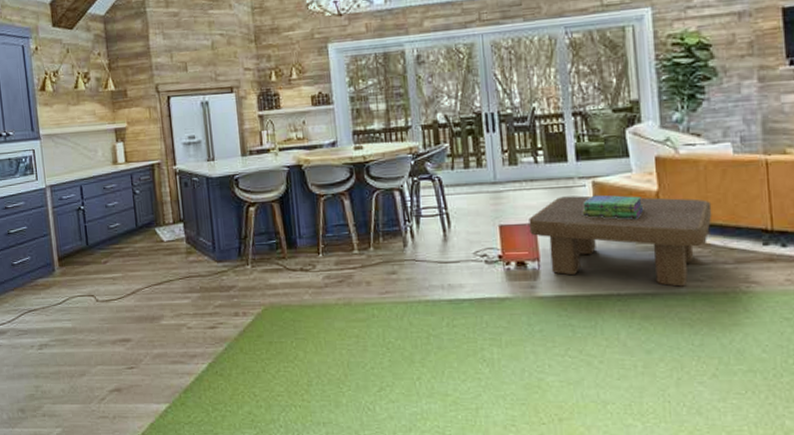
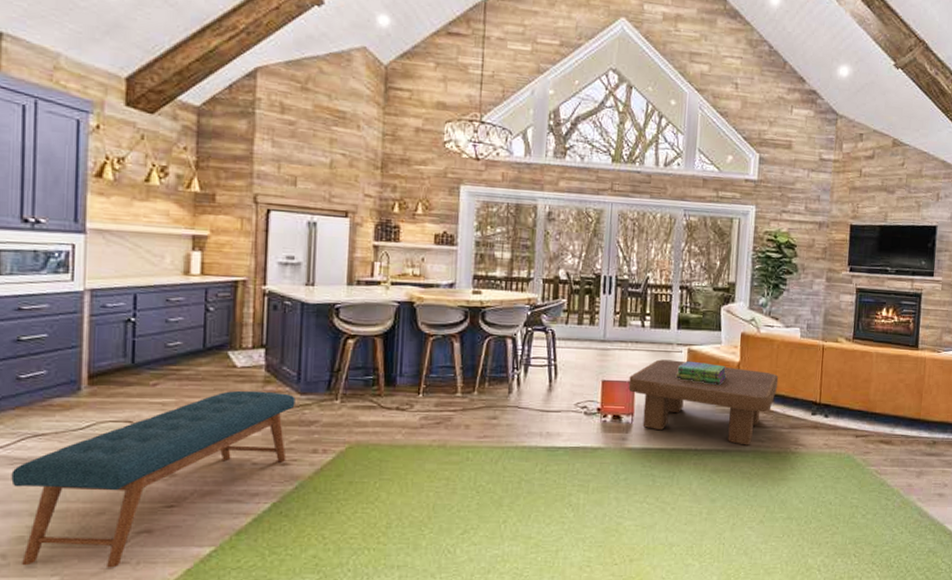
bench: none [18,261,214,421] -> present [11,390,295,568]

